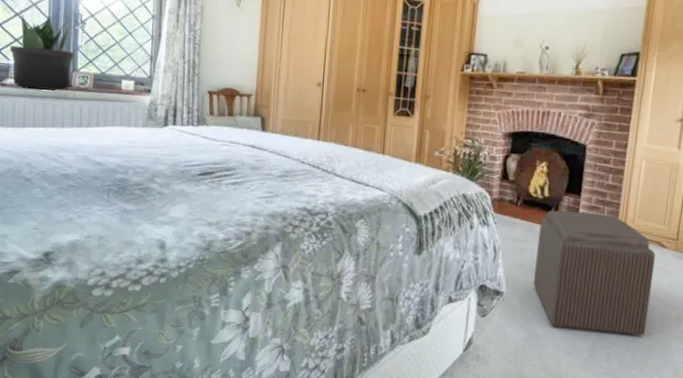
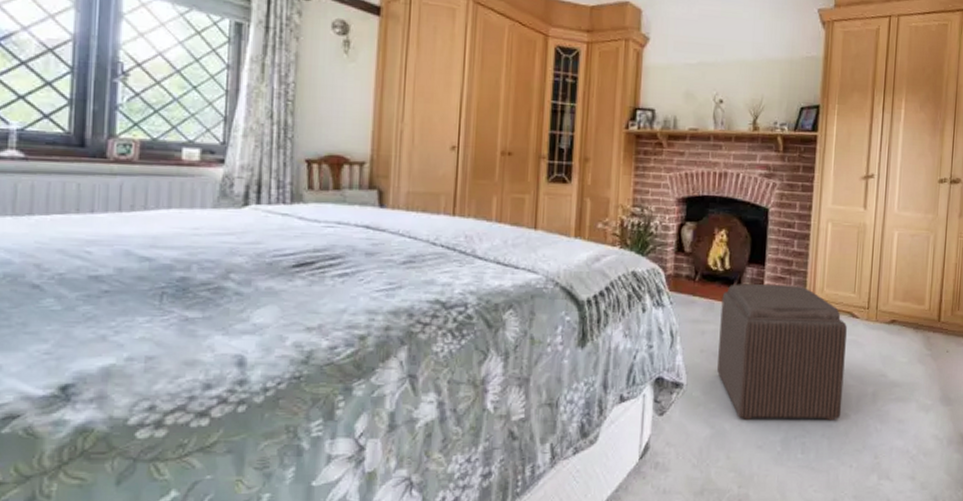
planter: present [9,13,74,91] -> none [9,61,111,164]

